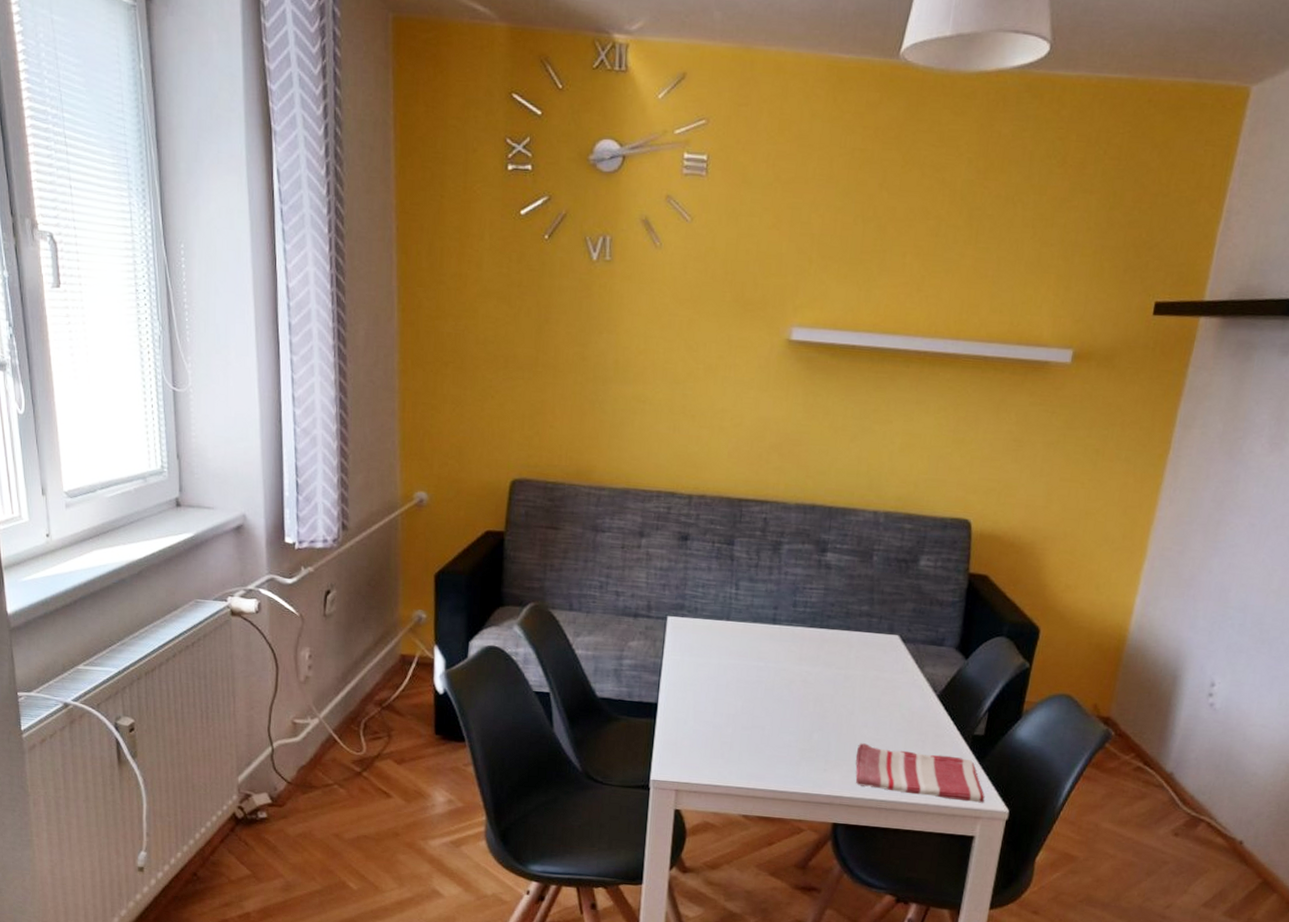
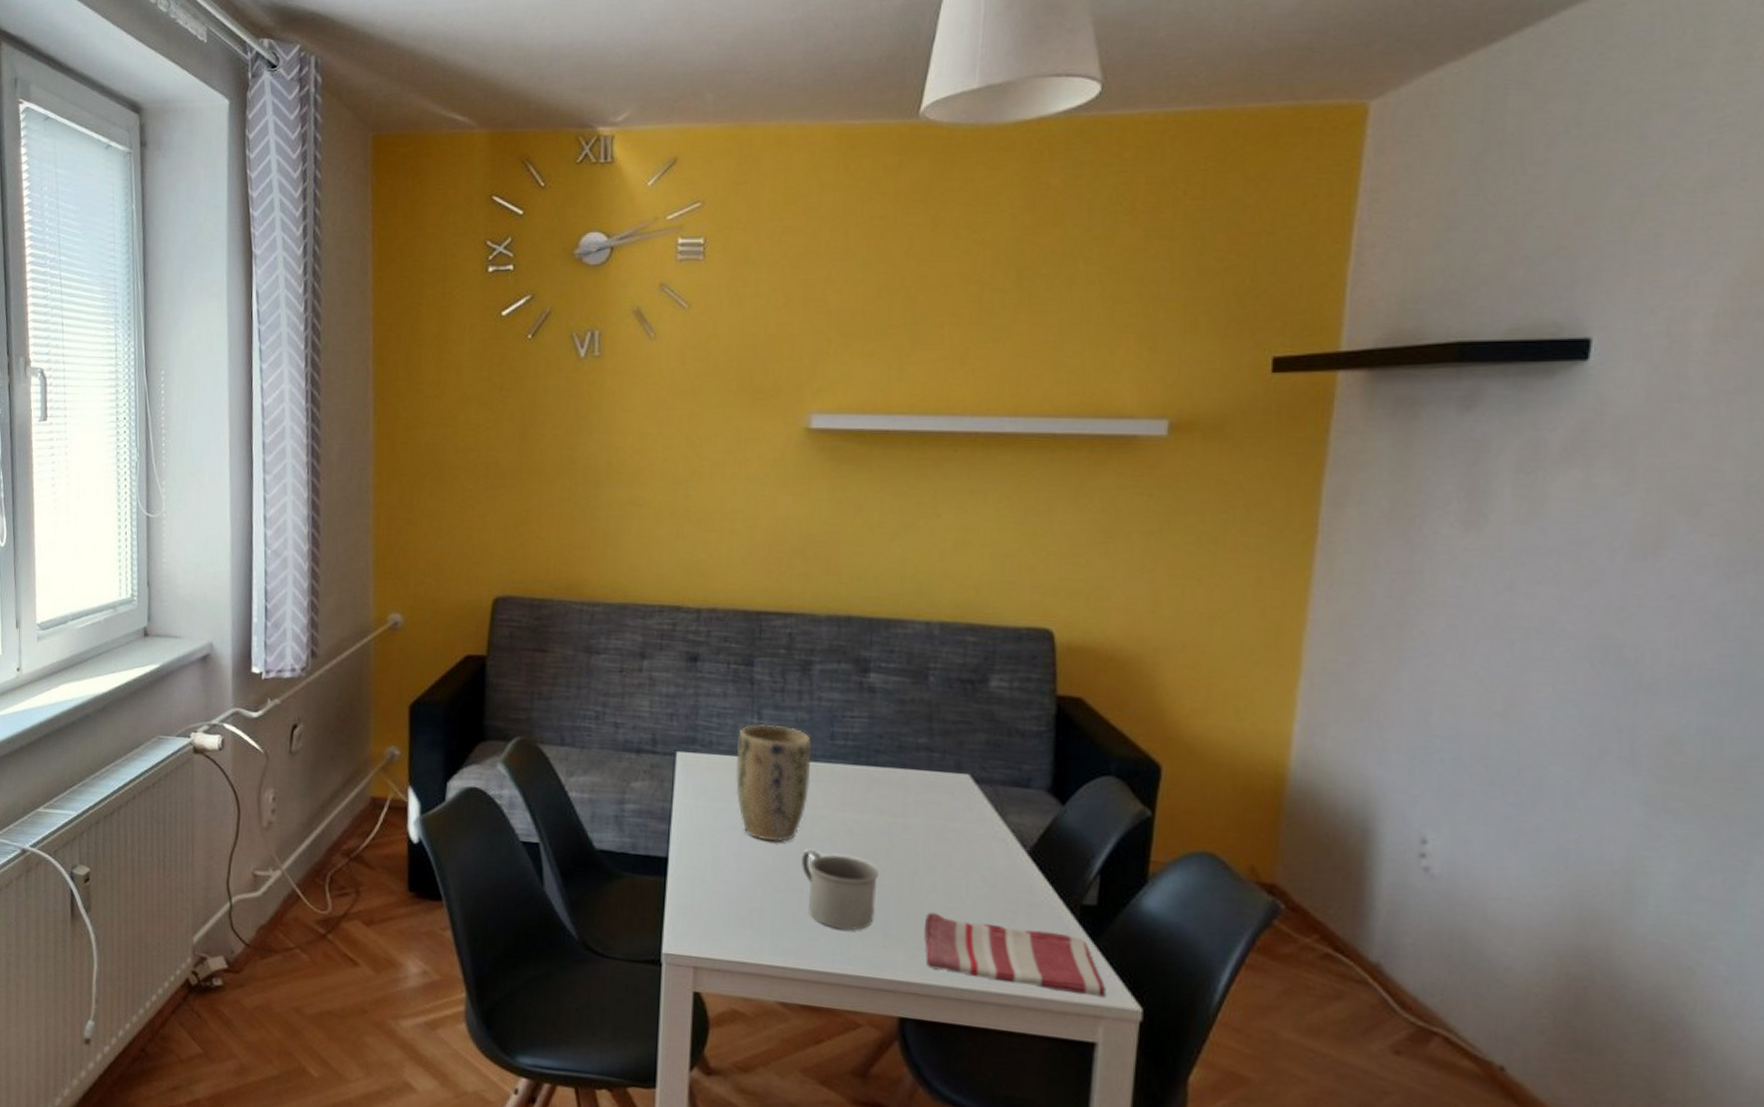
plant pot: none [715,593,778,690] -> present [735,723,811,842]
mug: none [764,696,824,758] -> present [801,850,878,930]

